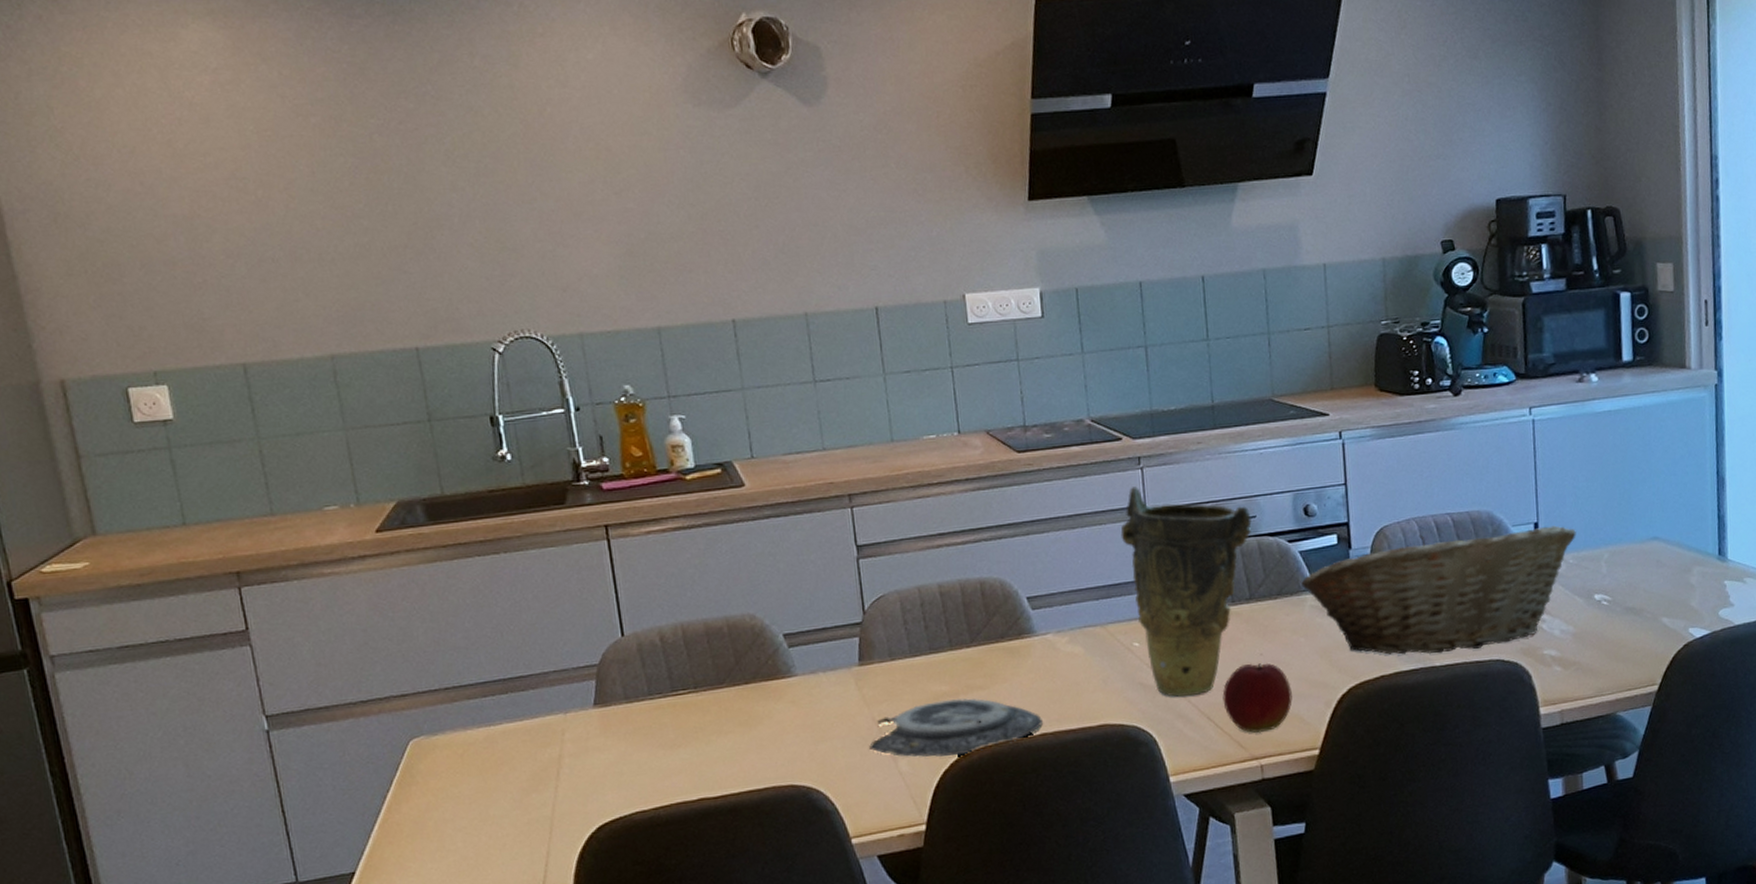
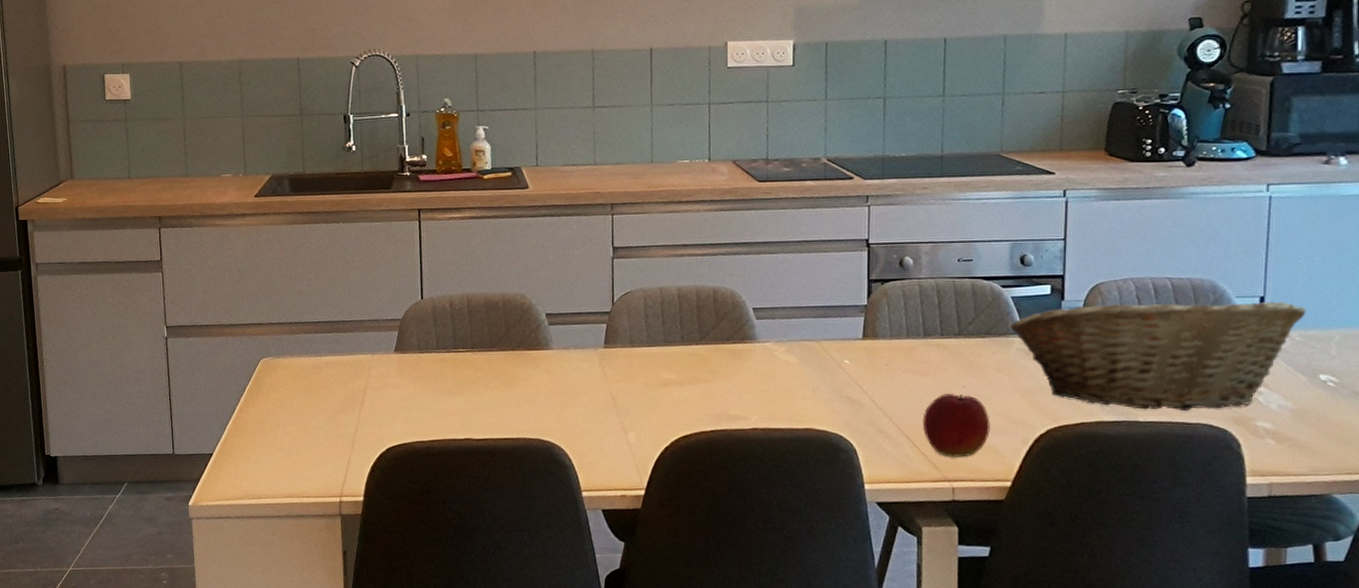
plate: present [869,698,1043,757] -> none [605,386,755,436]
vase: present [1120,486,1252,697] -> none [843,222,968,415]

